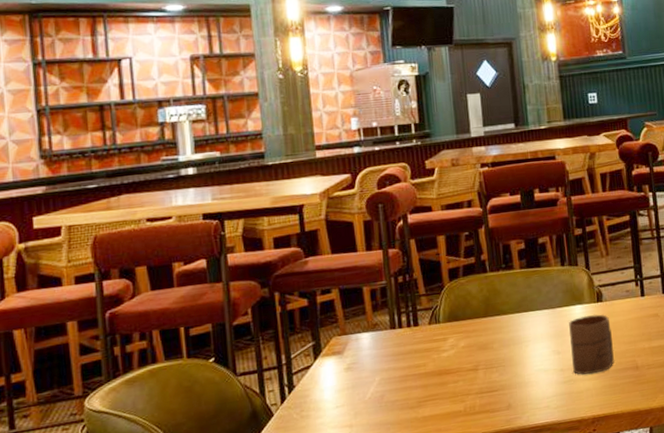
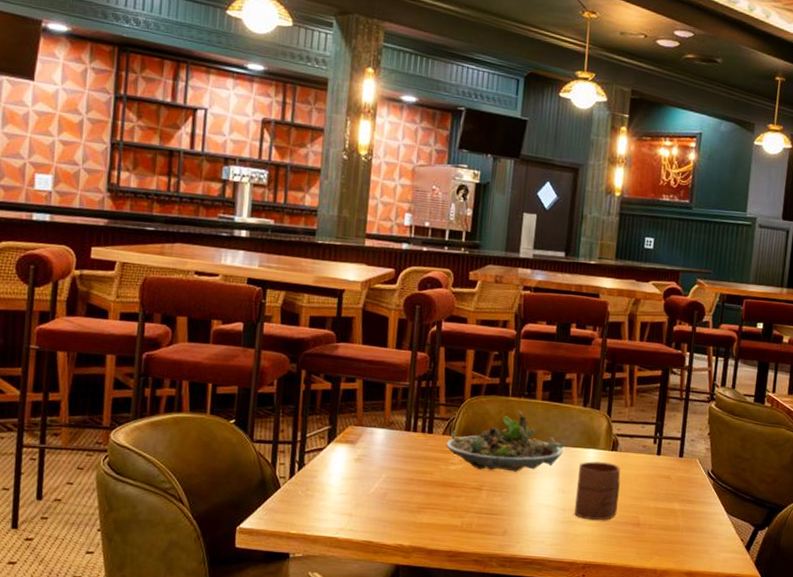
succulent planter: none [434,284,551,351] -> present [446,411,565,472]

